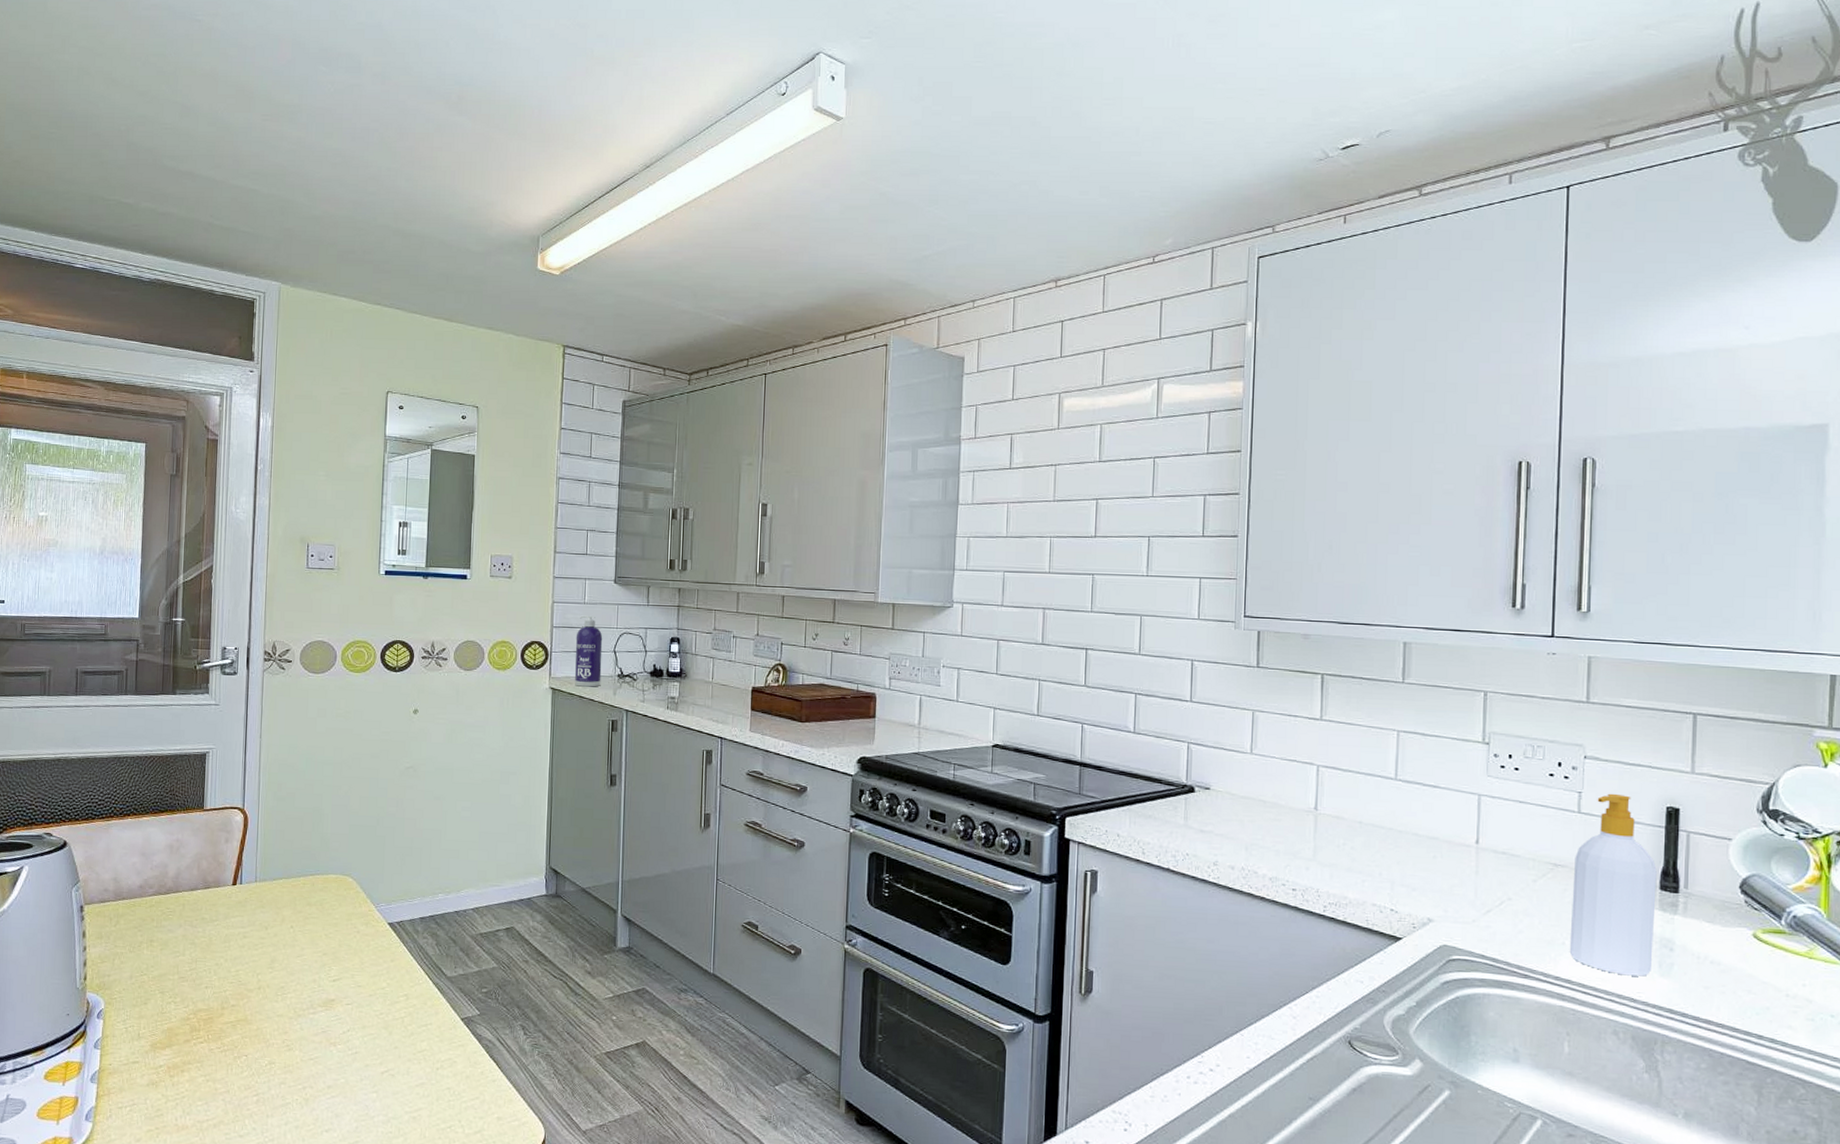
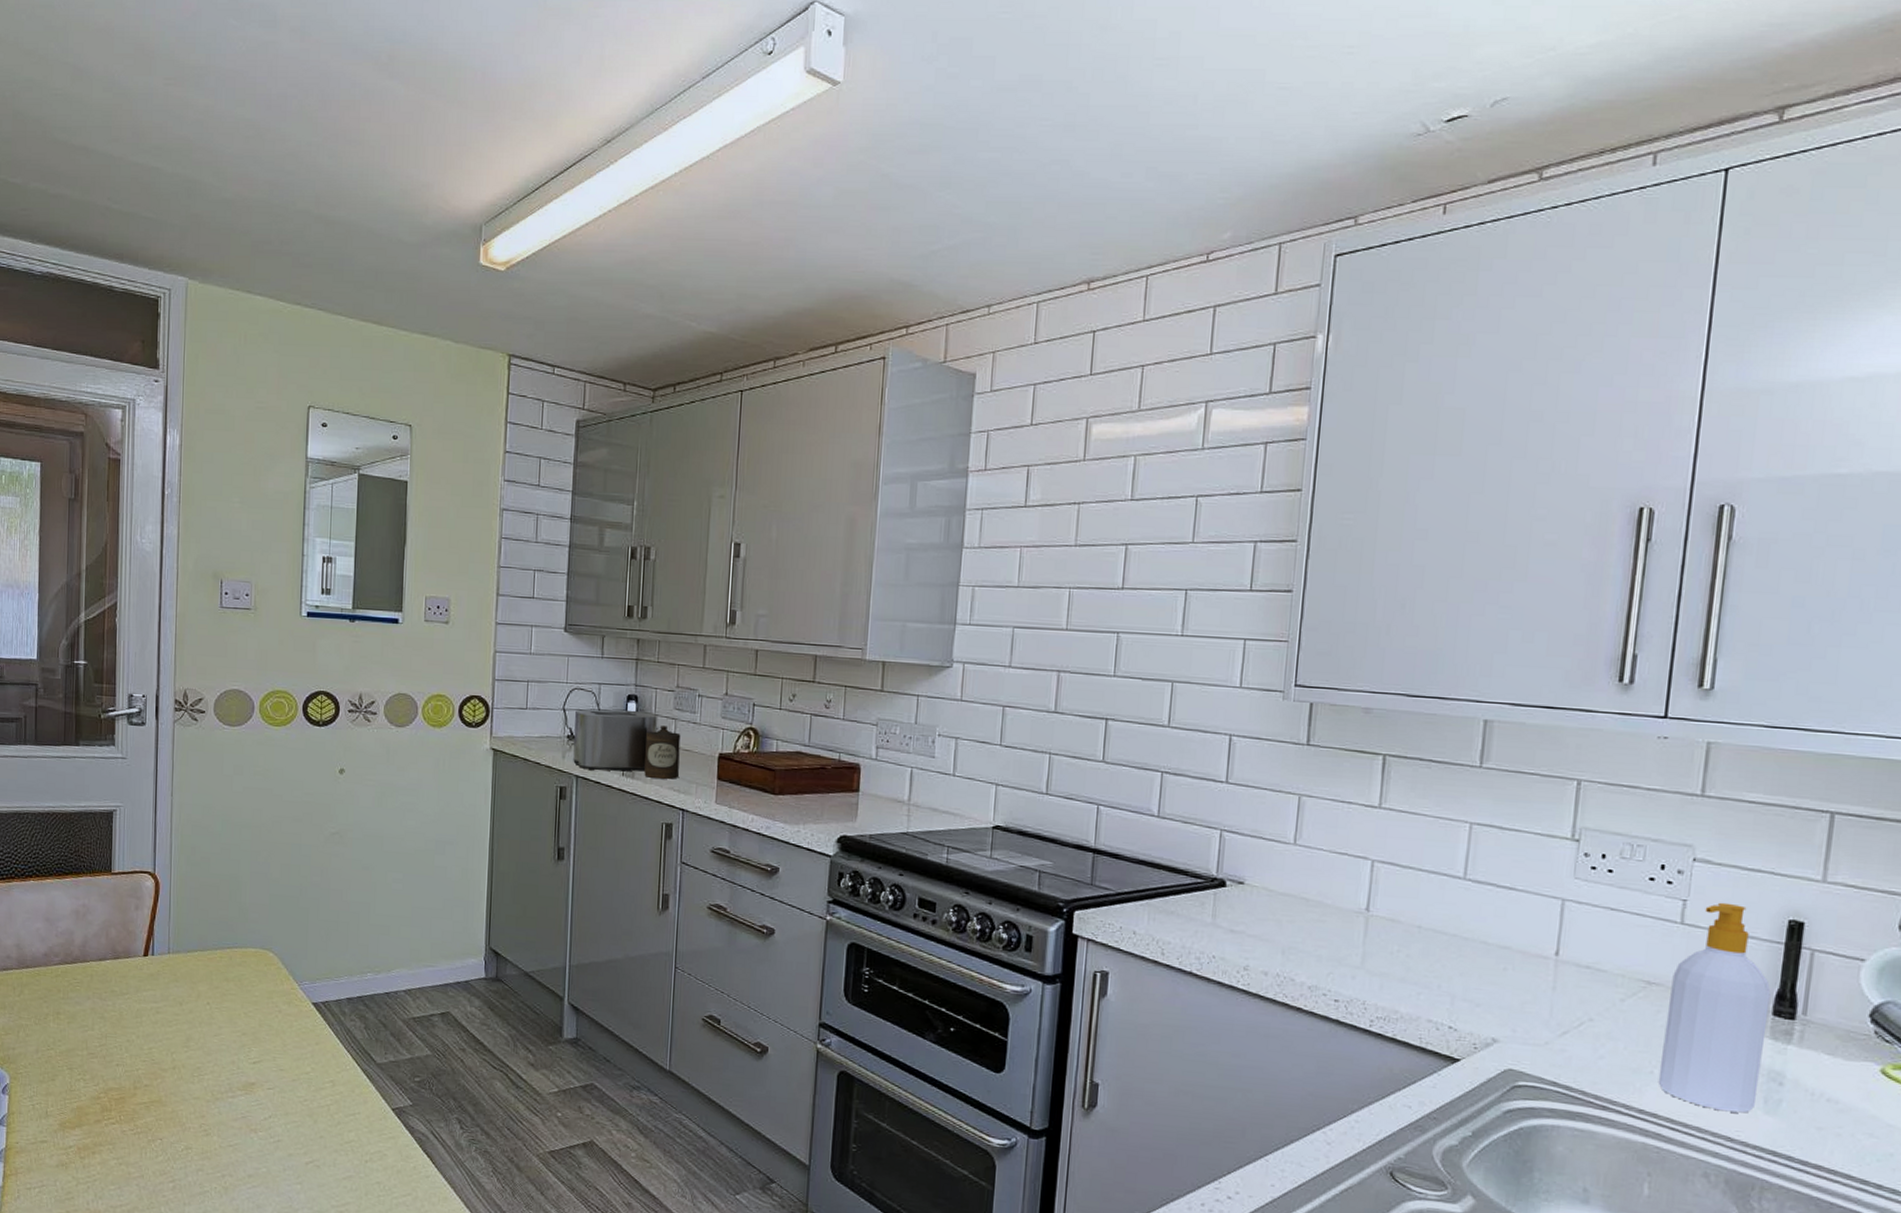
spray bottle: present [574,615,603,687] -> none [519,667,551,749]
toaster: none [623,651,699,705] -> present [573,709,659,771]
canister: none [686,664,718,711] -> present [644,726,681,779]

